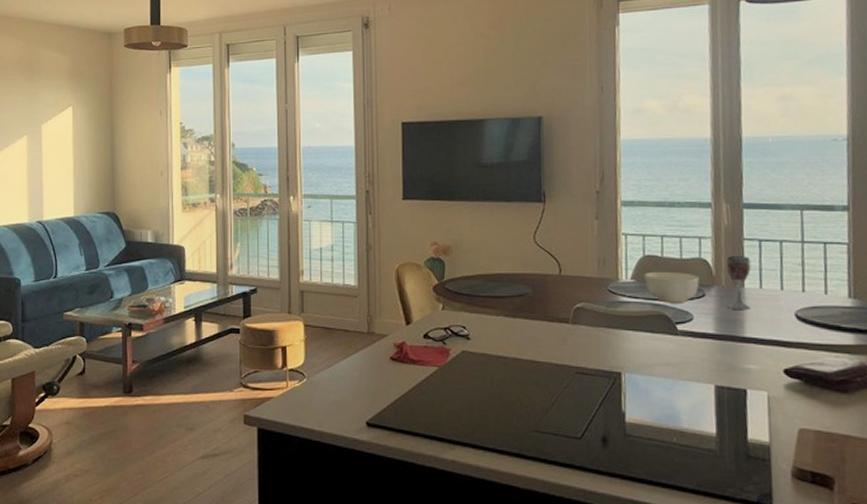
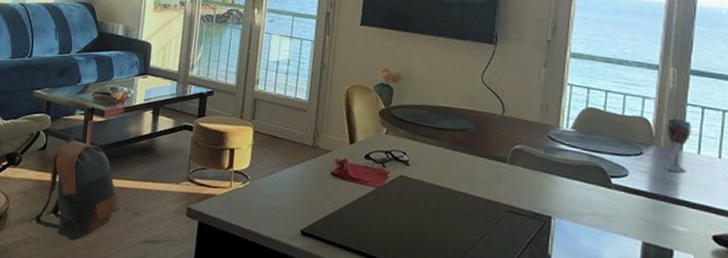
backpack: none [75,356,172,466] -> present [28,136,120,240]
bowl: present [644,271,700,303] -> none [584,123,640,158]

